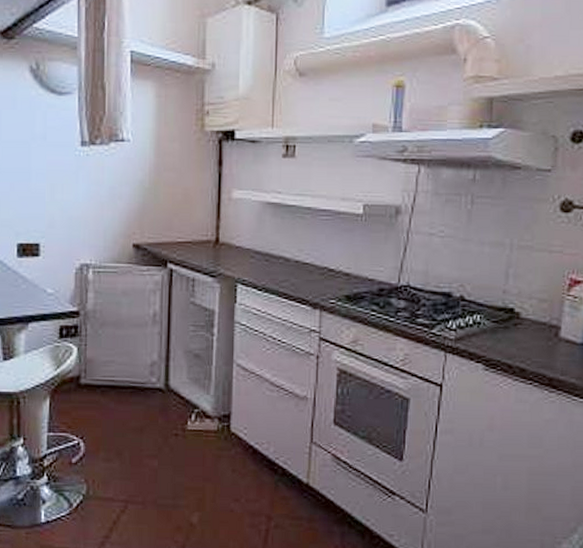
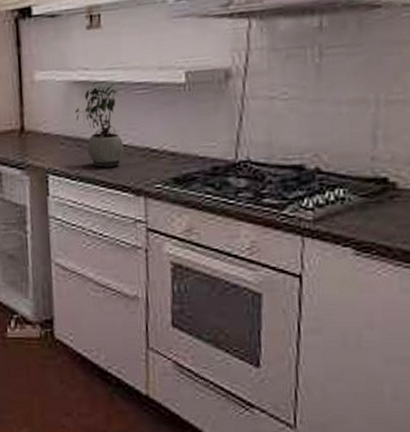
potted plant: none [266,204,306,282] -> present [75,81,124,168]

